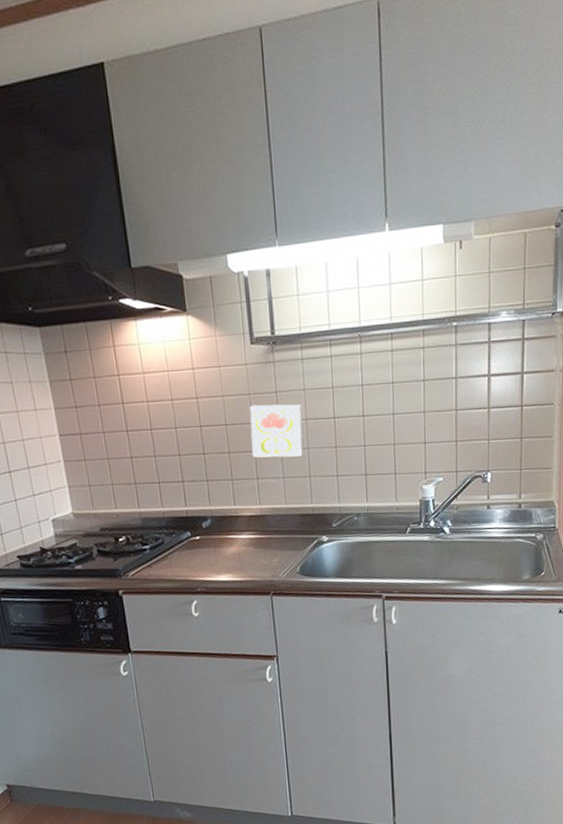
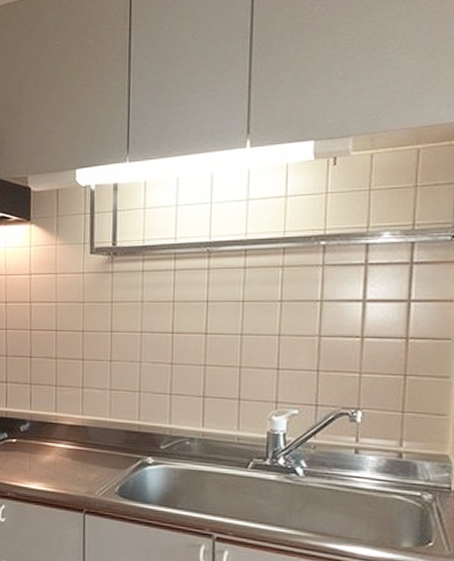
decorative tile: present [250,404,303,459] -> none [80,313,137,371]

